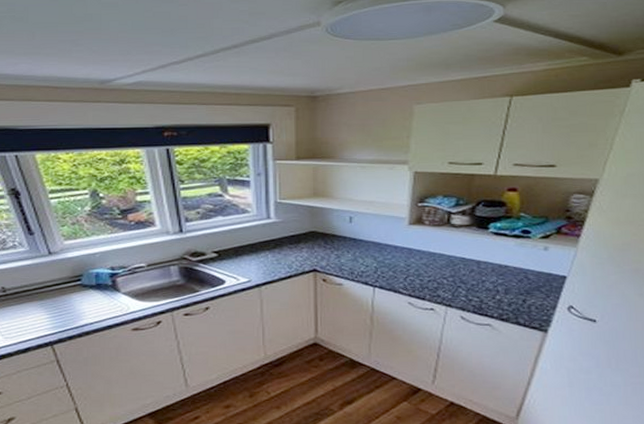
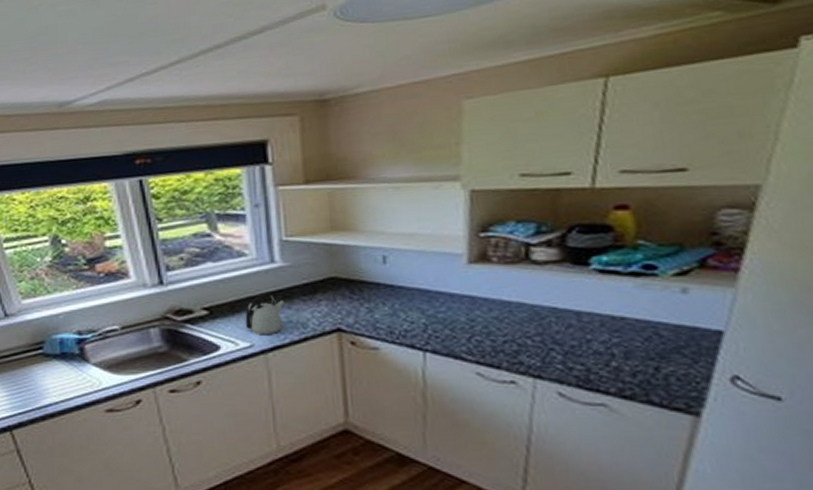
kettle: none [245,241,276,273] -> present [245,292,285,336]

